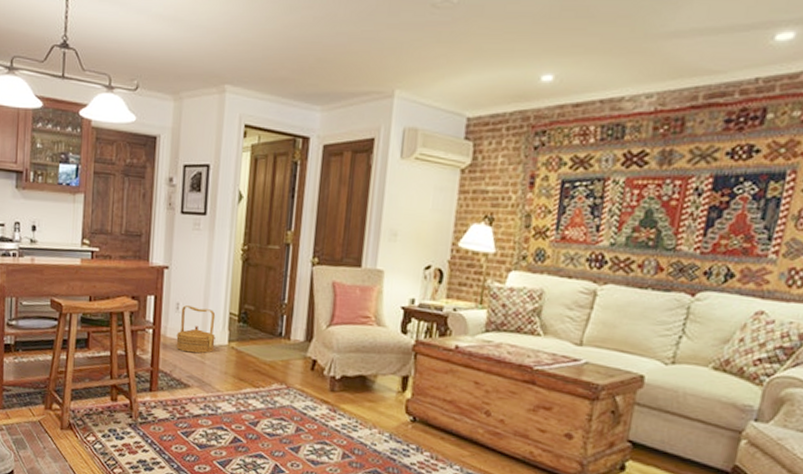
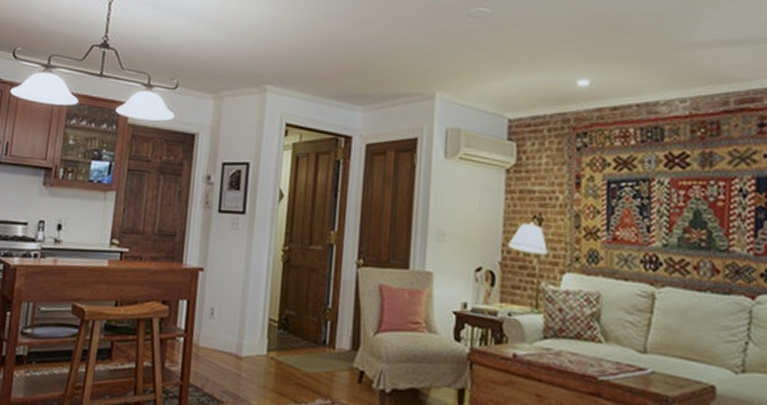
woven basket: present [176,305,216,354] -> none [209,311,254,365]

